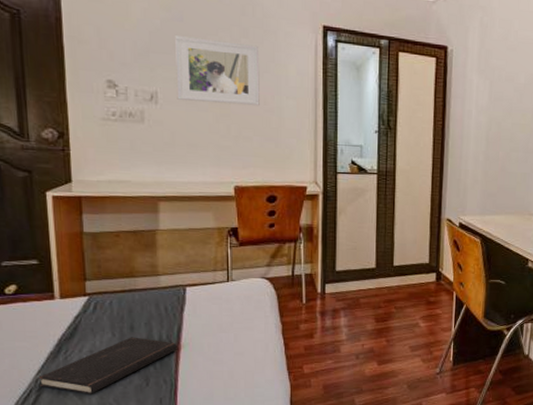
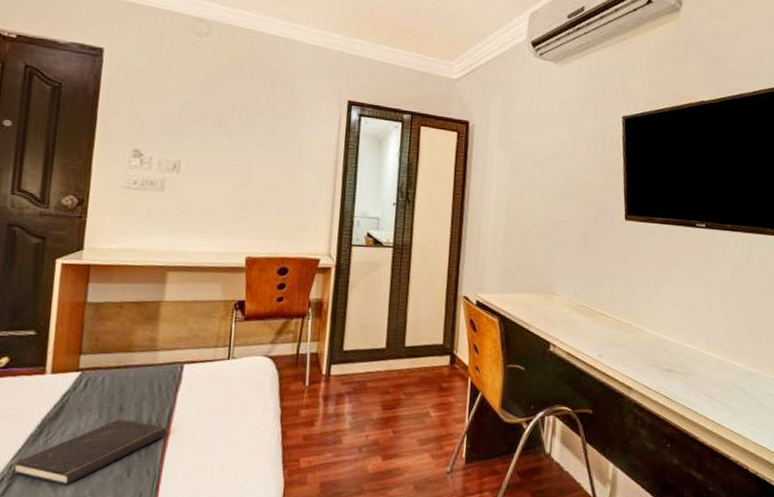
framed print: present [175,36,260,106] -> none [199,108,284,177]

